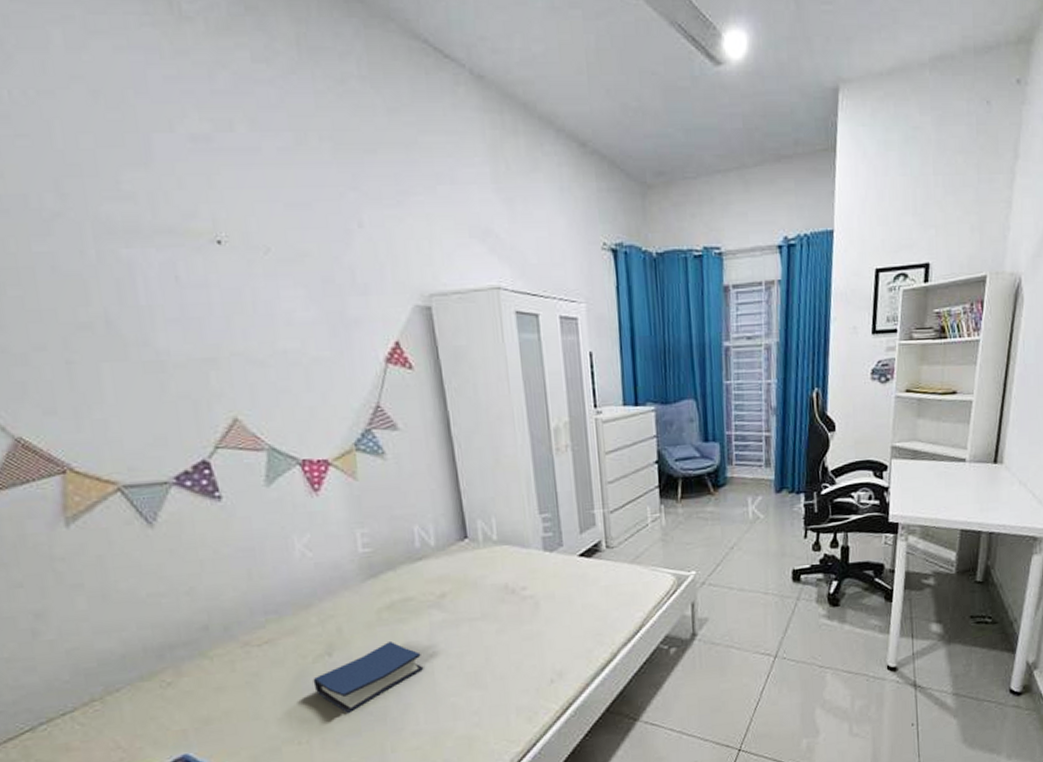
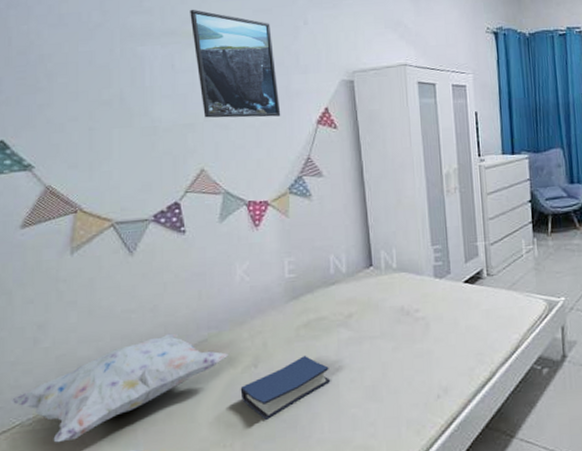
decorative pillow: none [12,620,294,749] -> present [10,333,228,443]
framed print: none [192,197,337,352] -> present [190,9,281,118]

